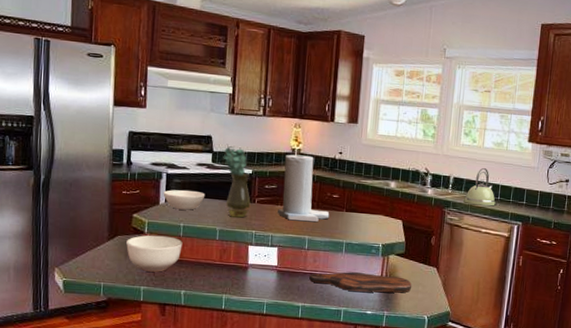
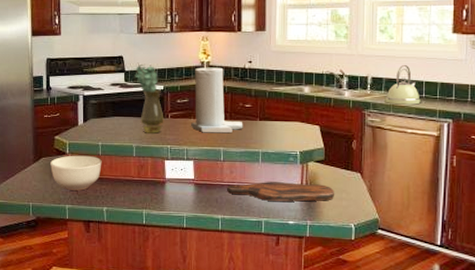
soup bowl: present [163,189,206,210] -> none [81,110,120,129]

